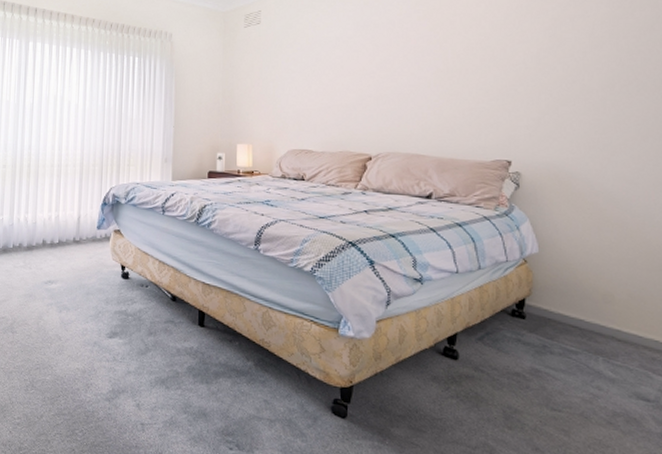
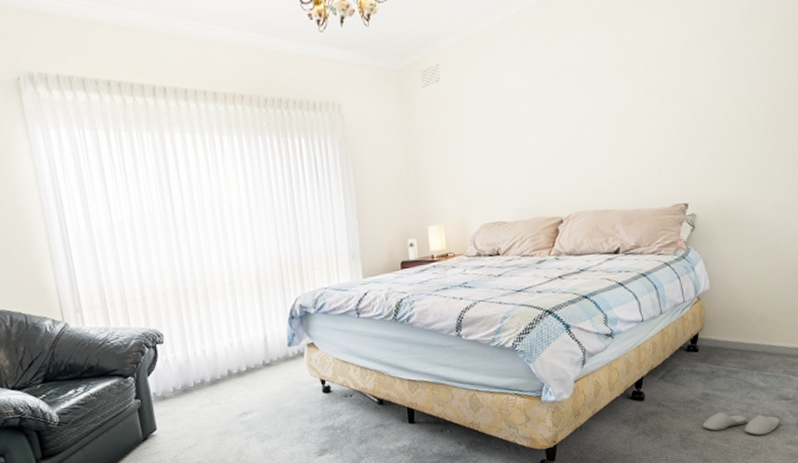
slippers: none [532,395,638,438] -> present [702,411,780,436]

